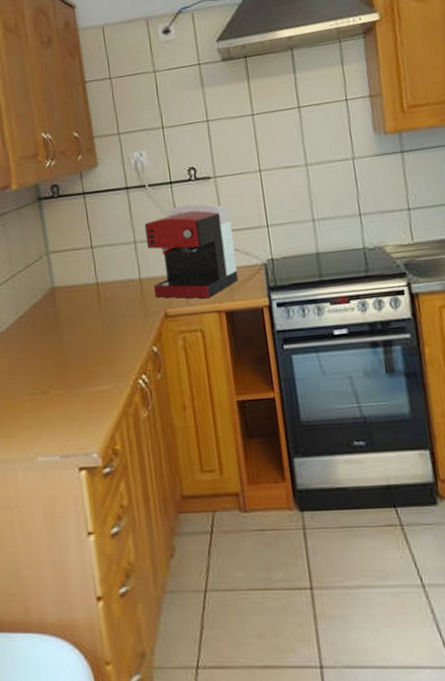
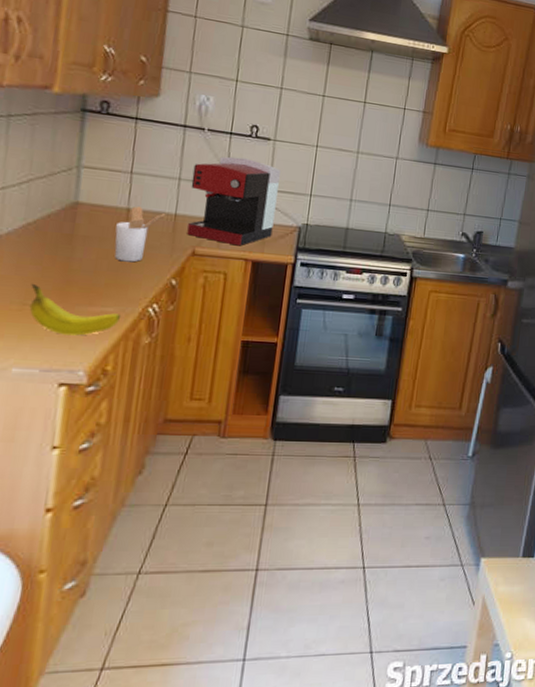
fruit: none [35,372,117,419] -> present [29,283,122,336]
utensil holder: none [91,279,131,337] -> present [115,206,166,263]

